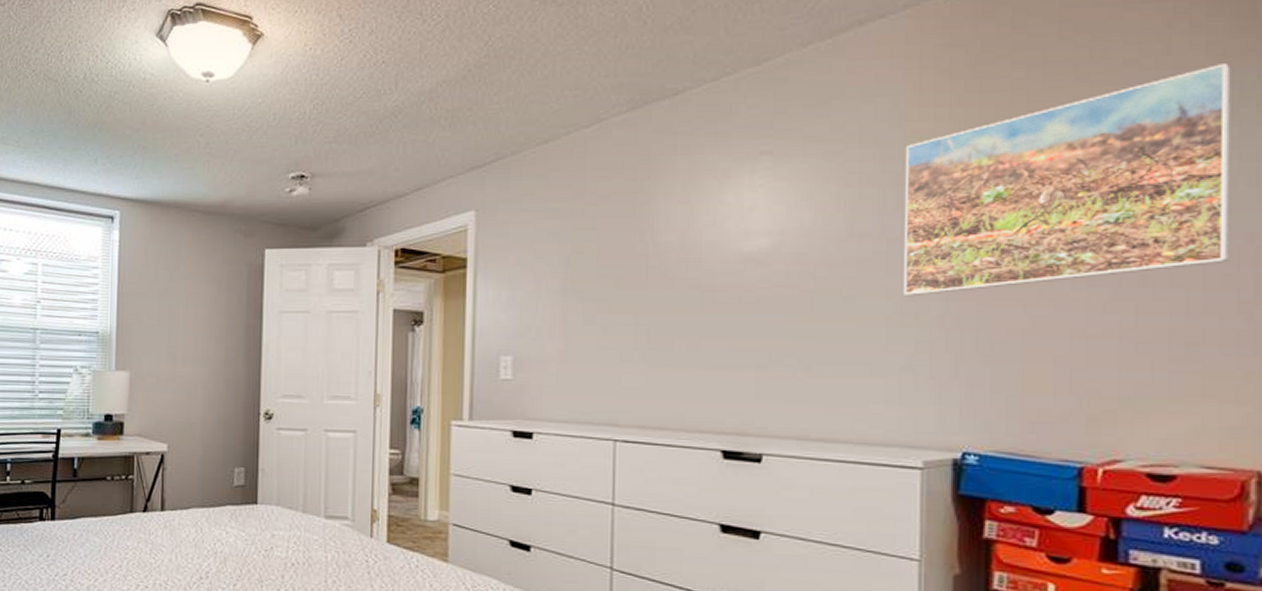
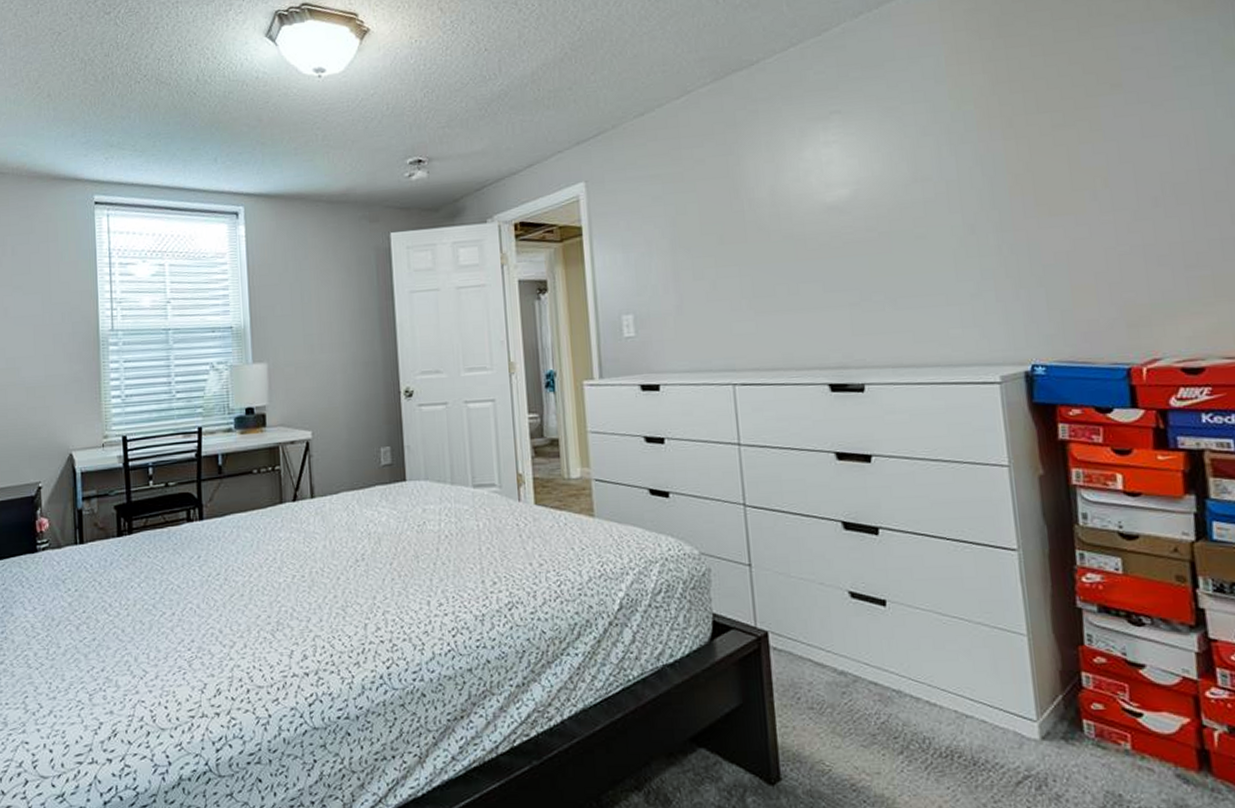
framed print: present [902,62,1231,297] -> none [950,13,1219,231]

